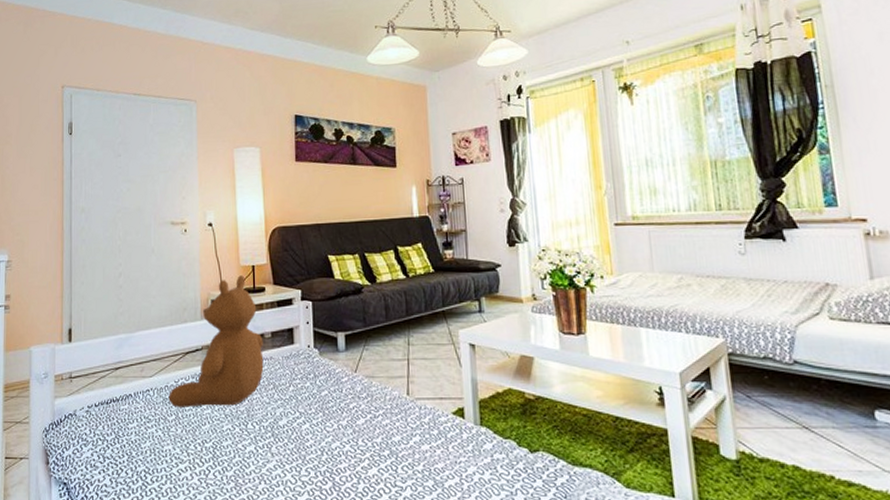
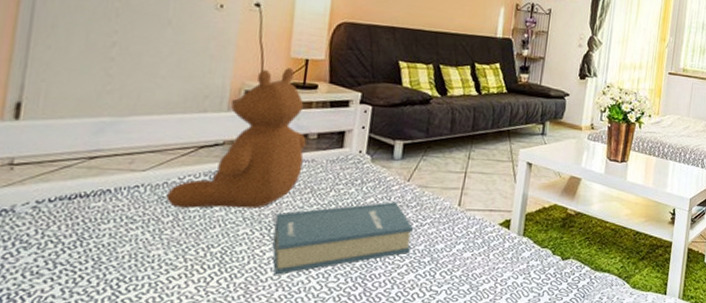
hardback book: none [249,394,369,468] -> present [272,202,413,275]

